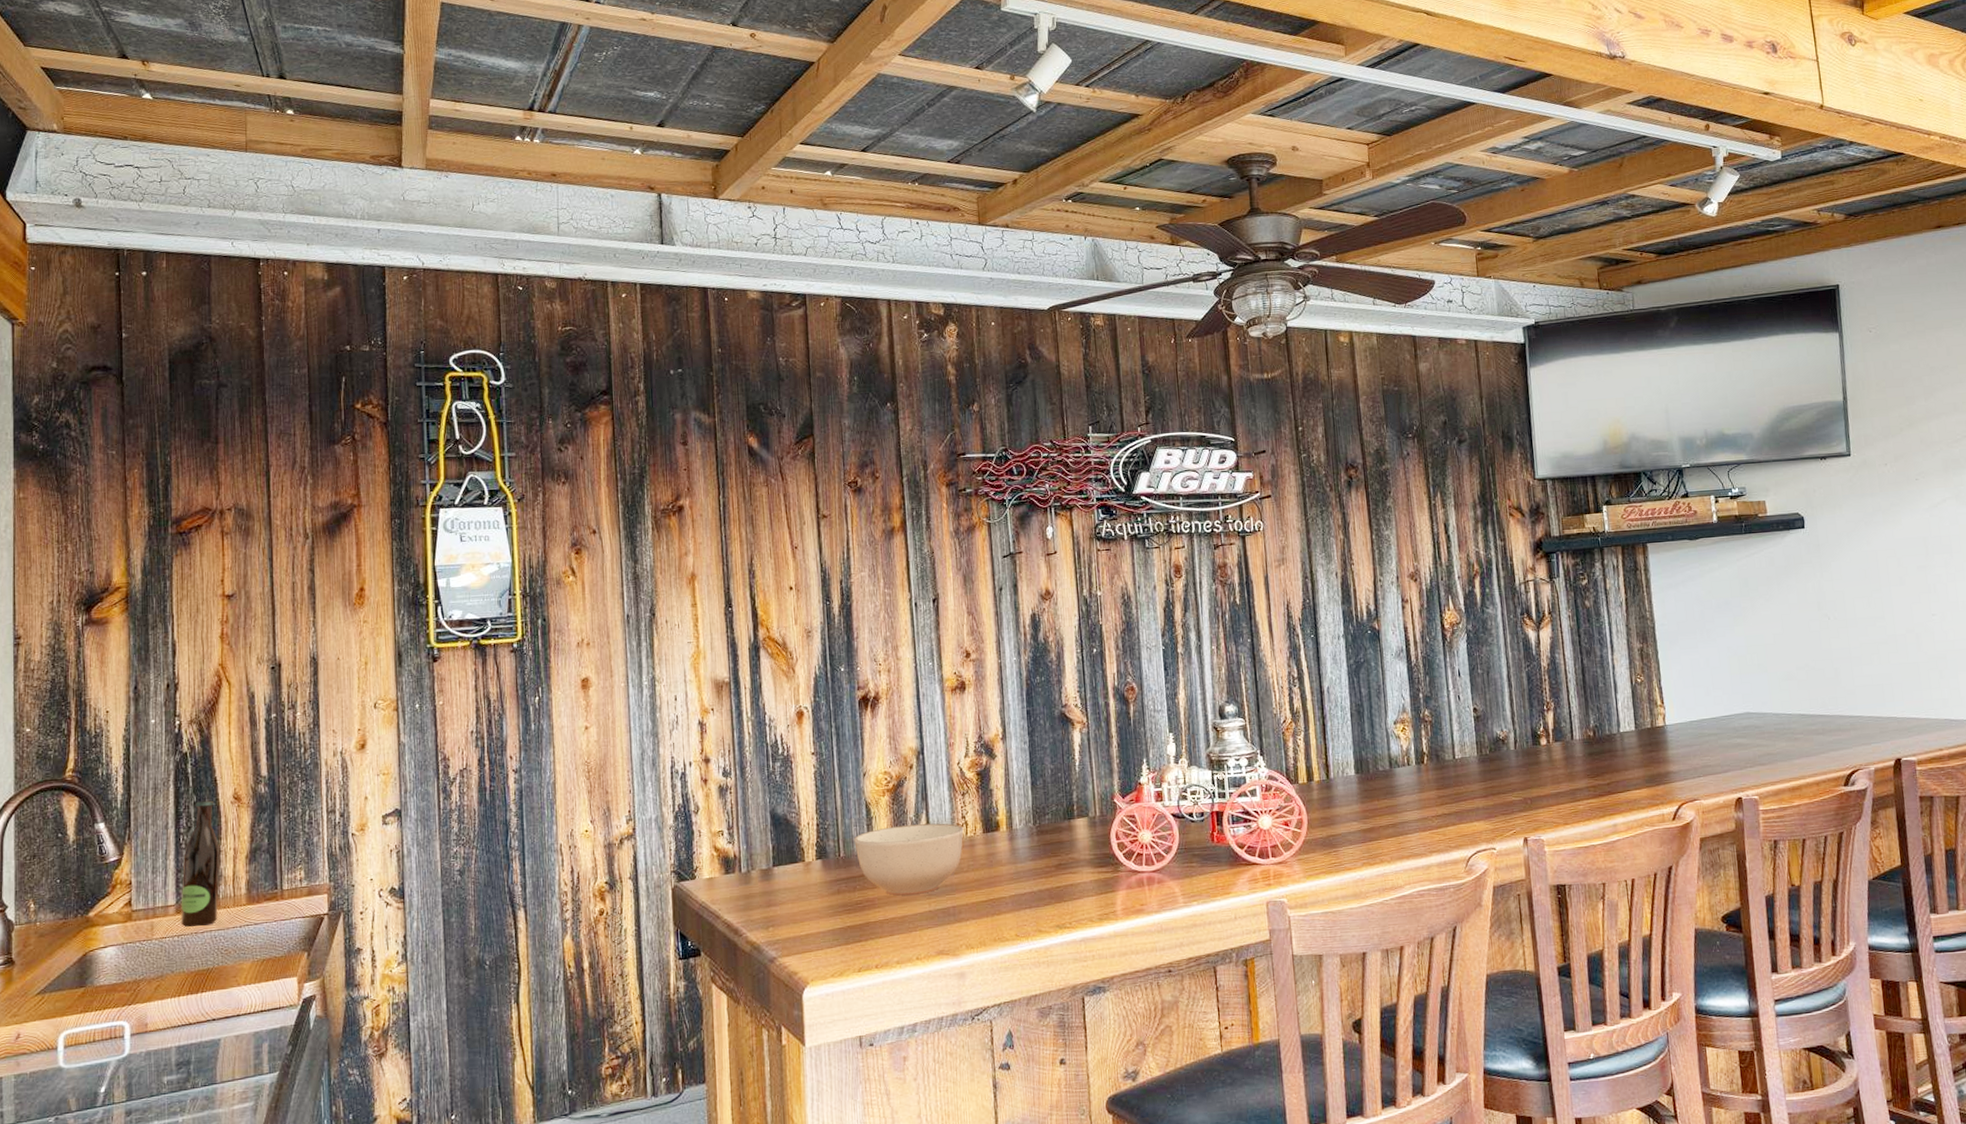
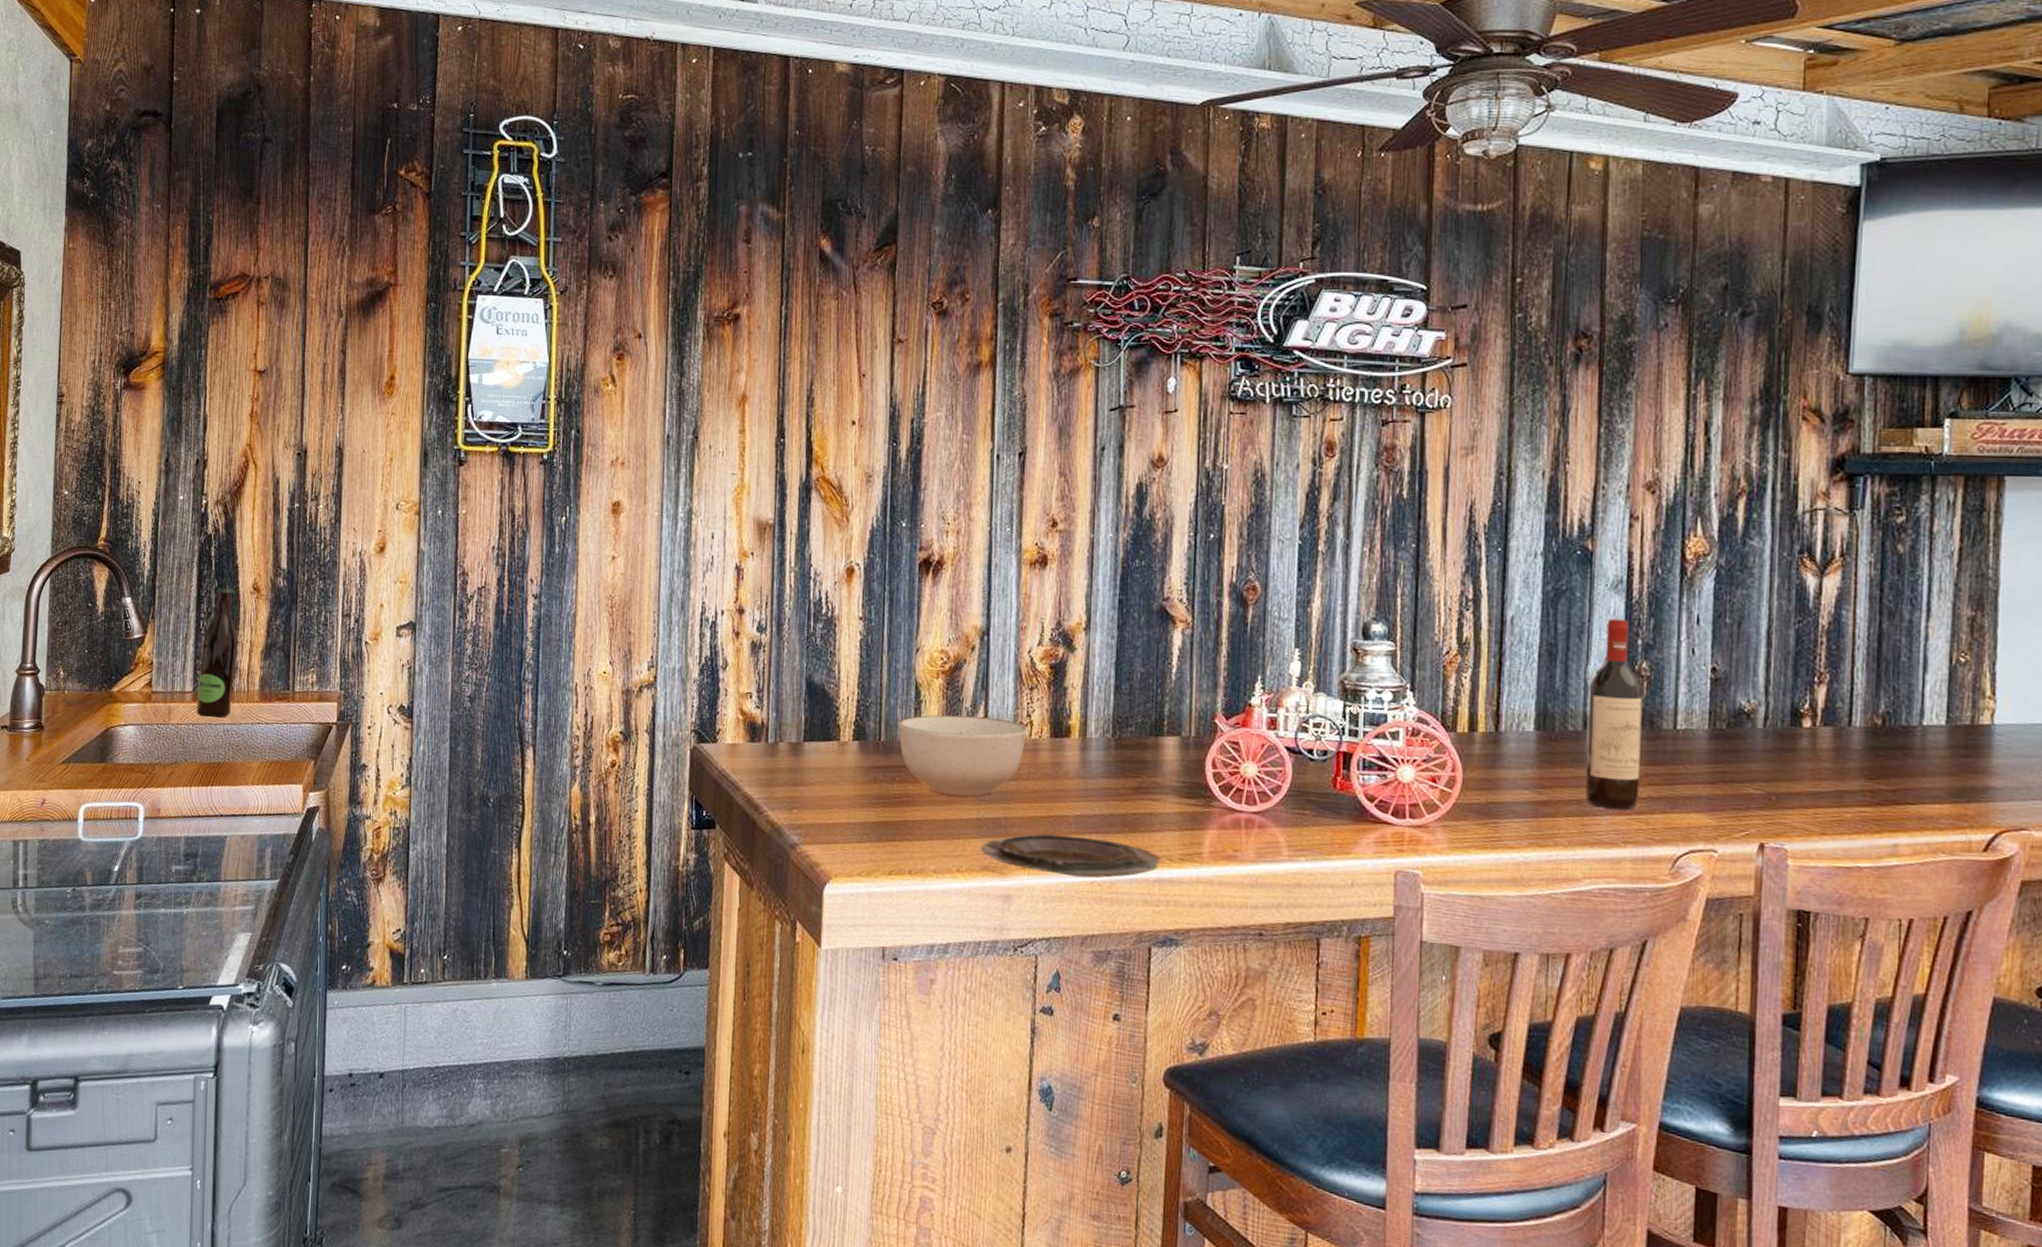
ashtray: none [935,912,1085,948] -> present [981,833,1162,879]
wine bottle: none [1389,679,1436,828] -> present [1584,619,1643,810]

